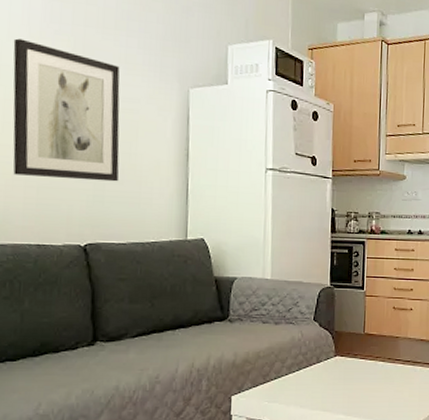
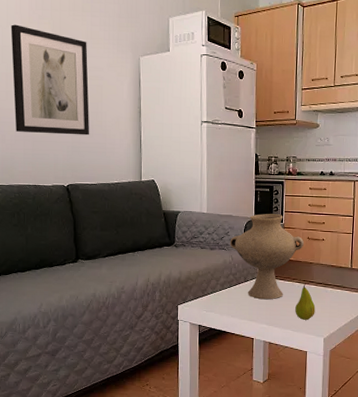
vase: none [299,279,390,384] -> present [229,214,305,300]
fruit: none [378,361,403,407] -> present [295,282,316,320]

